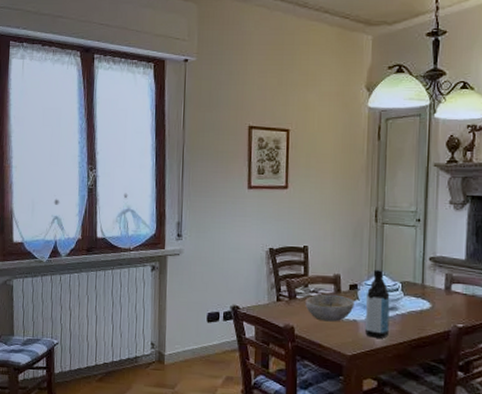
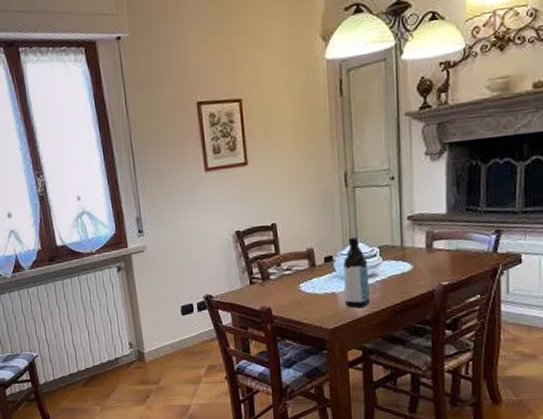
bowl: present [305,294,355,322] -> none [279,269,331,298]

